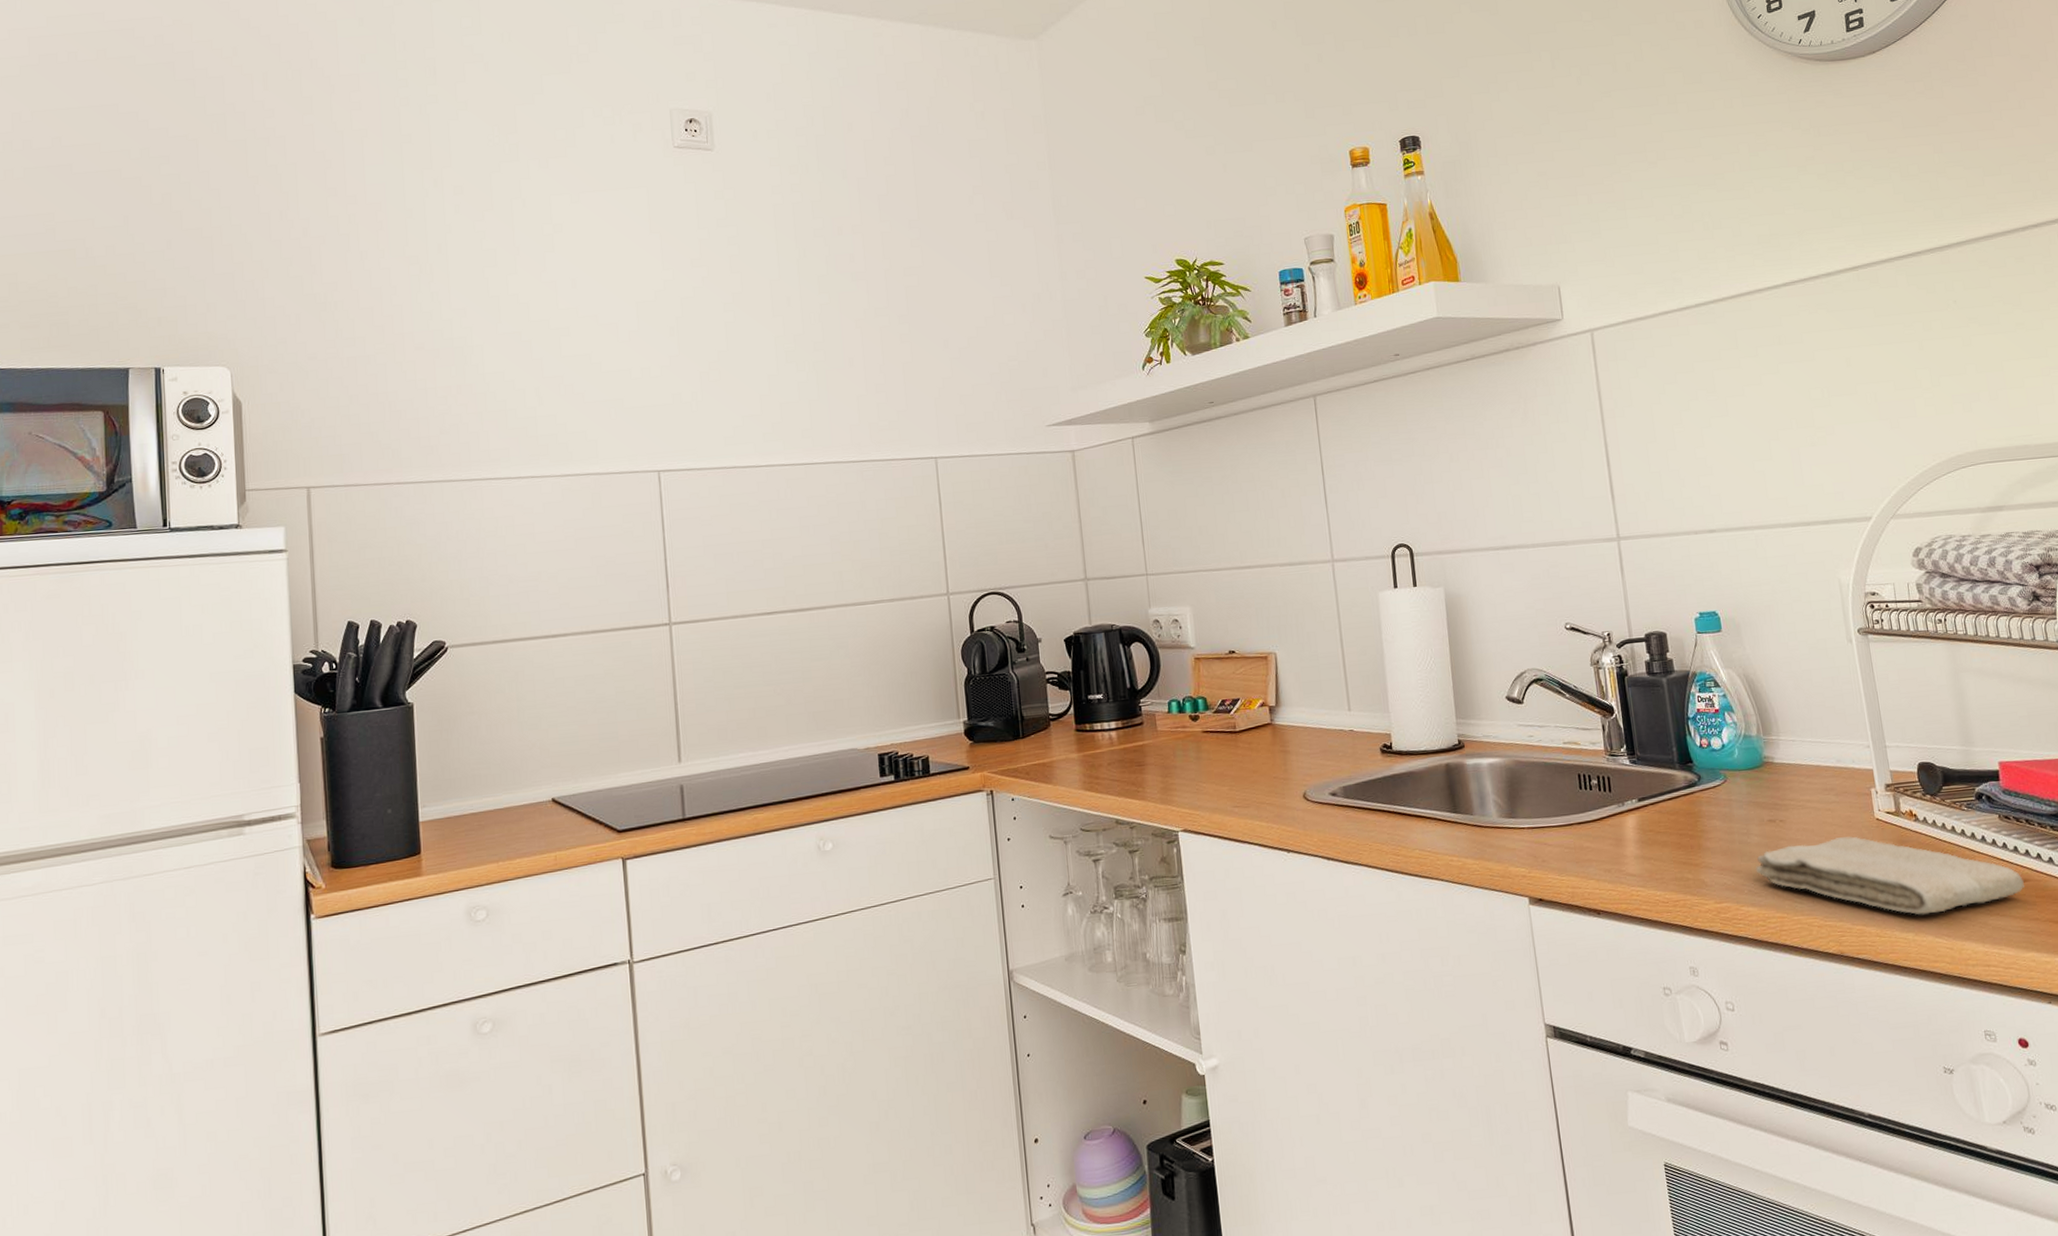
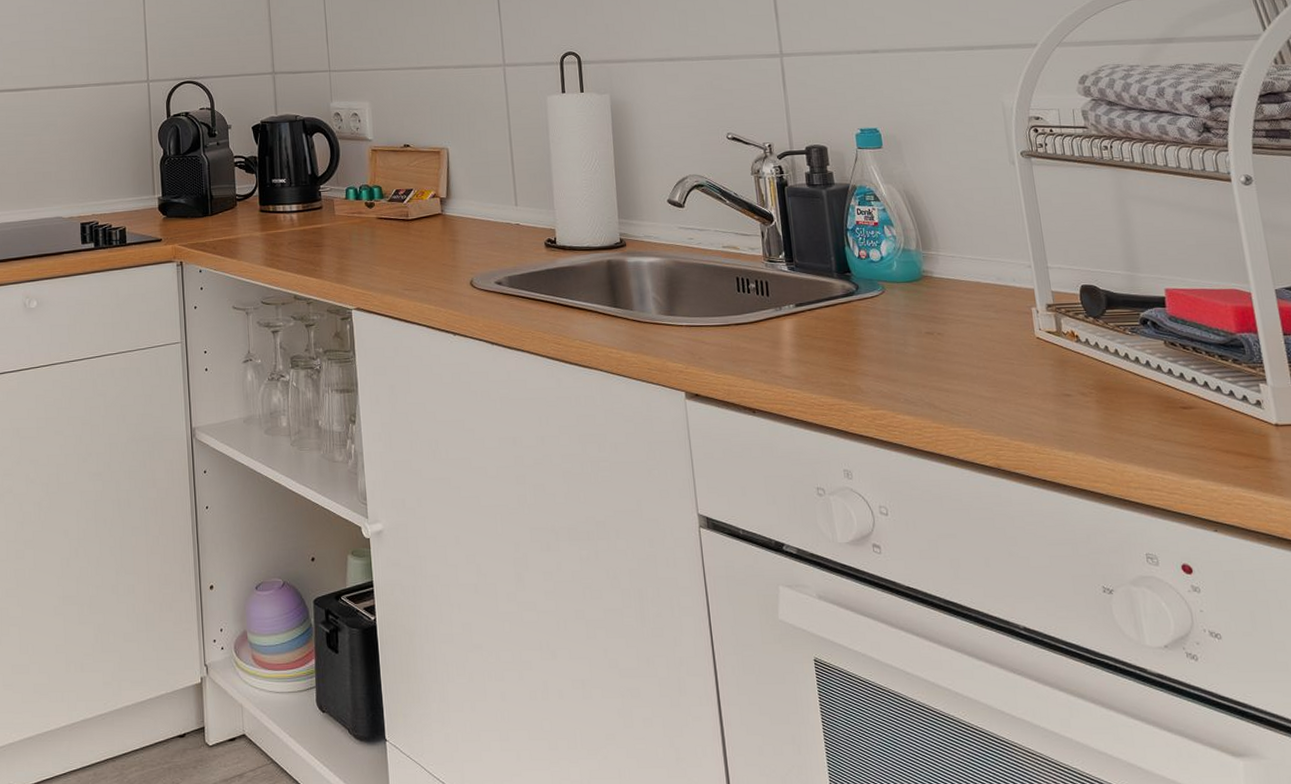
washcloth: present [1755,836,2025,916] -> none [912,353,1191,435]

